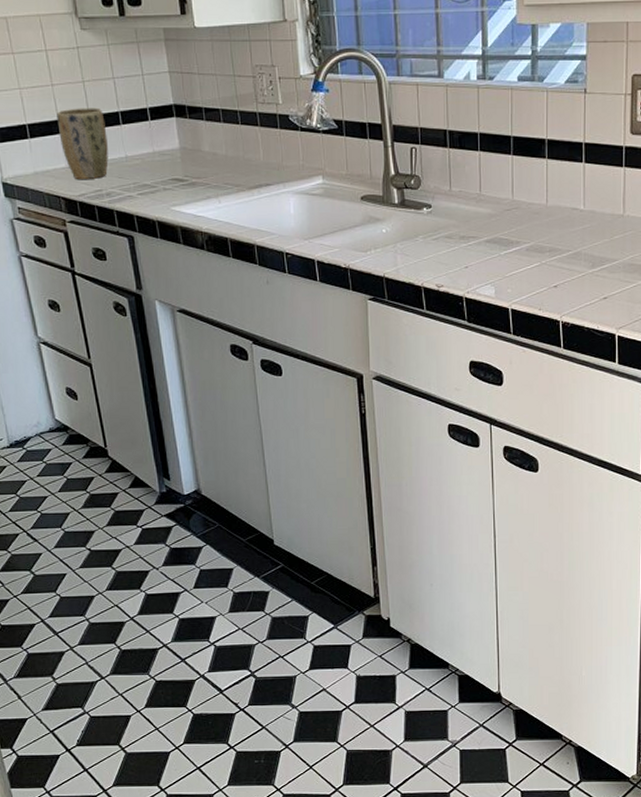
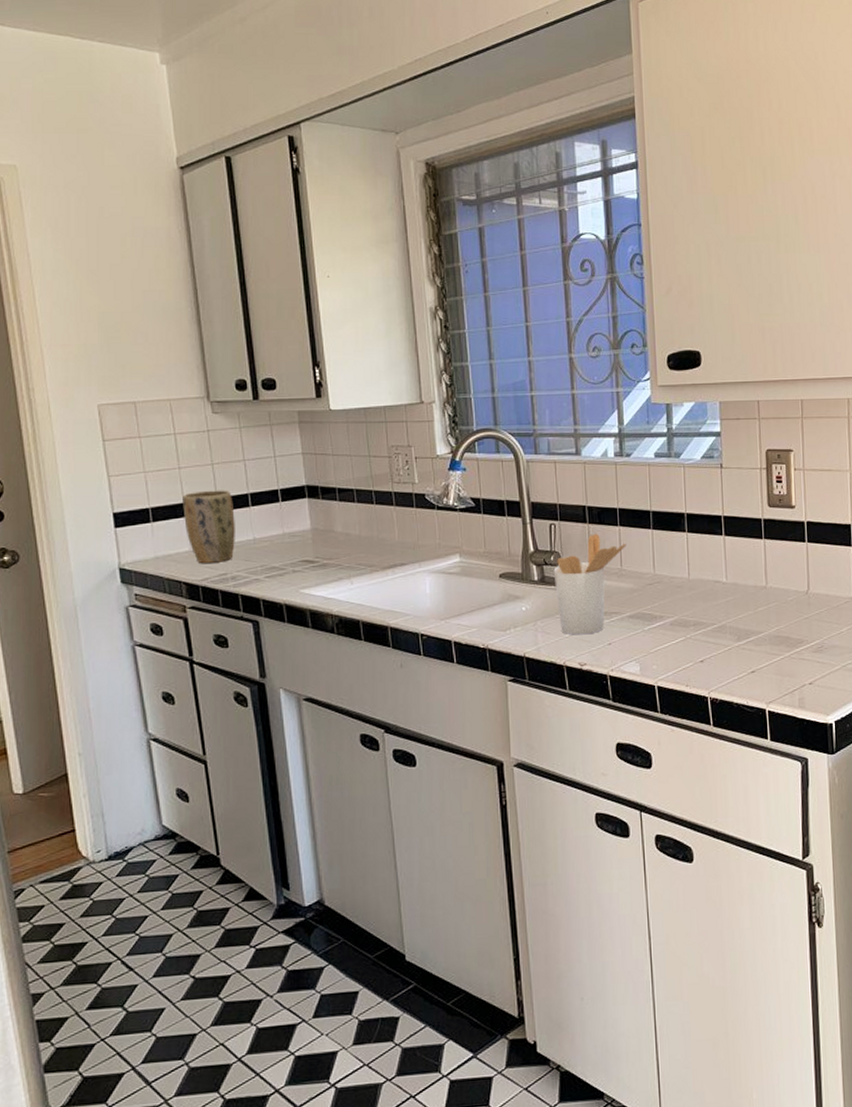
utensil holder: none [413,157,486,258] -> present [553,533,627,635]

